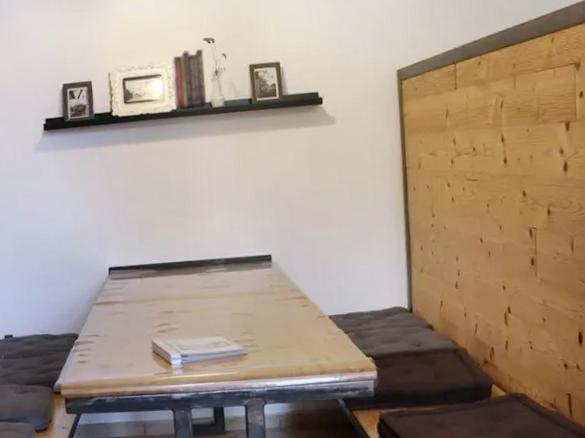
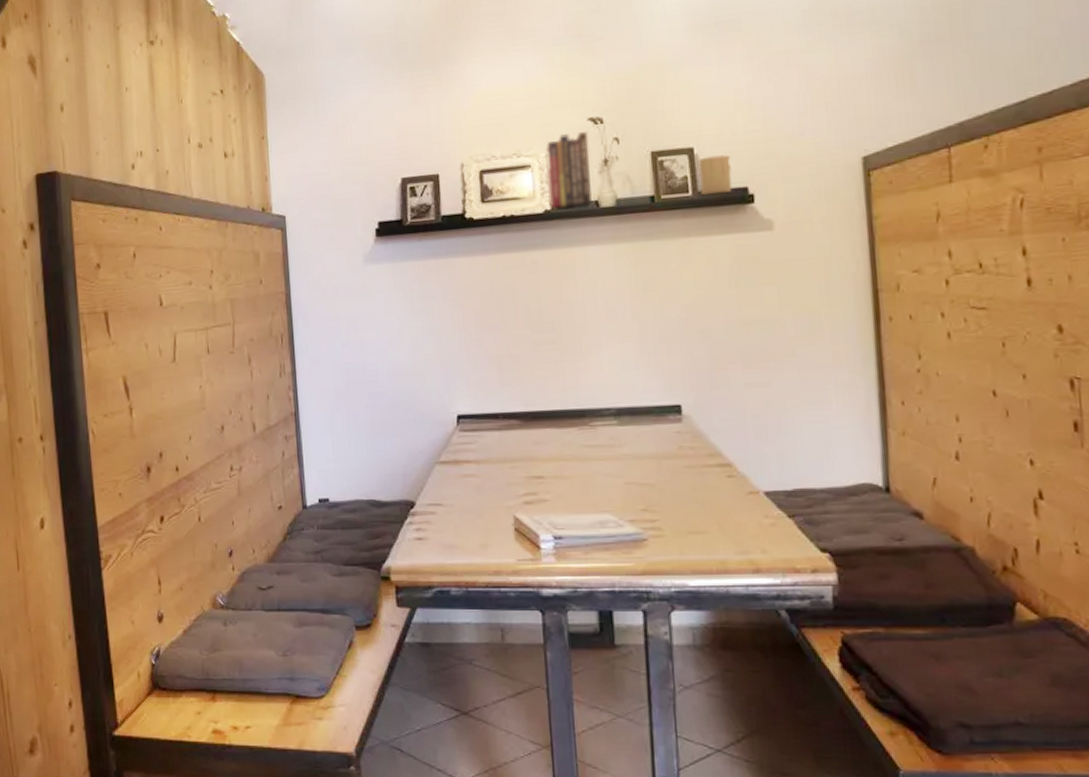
candle: none [283,67,307,99] -> present [698,154,733,196]

